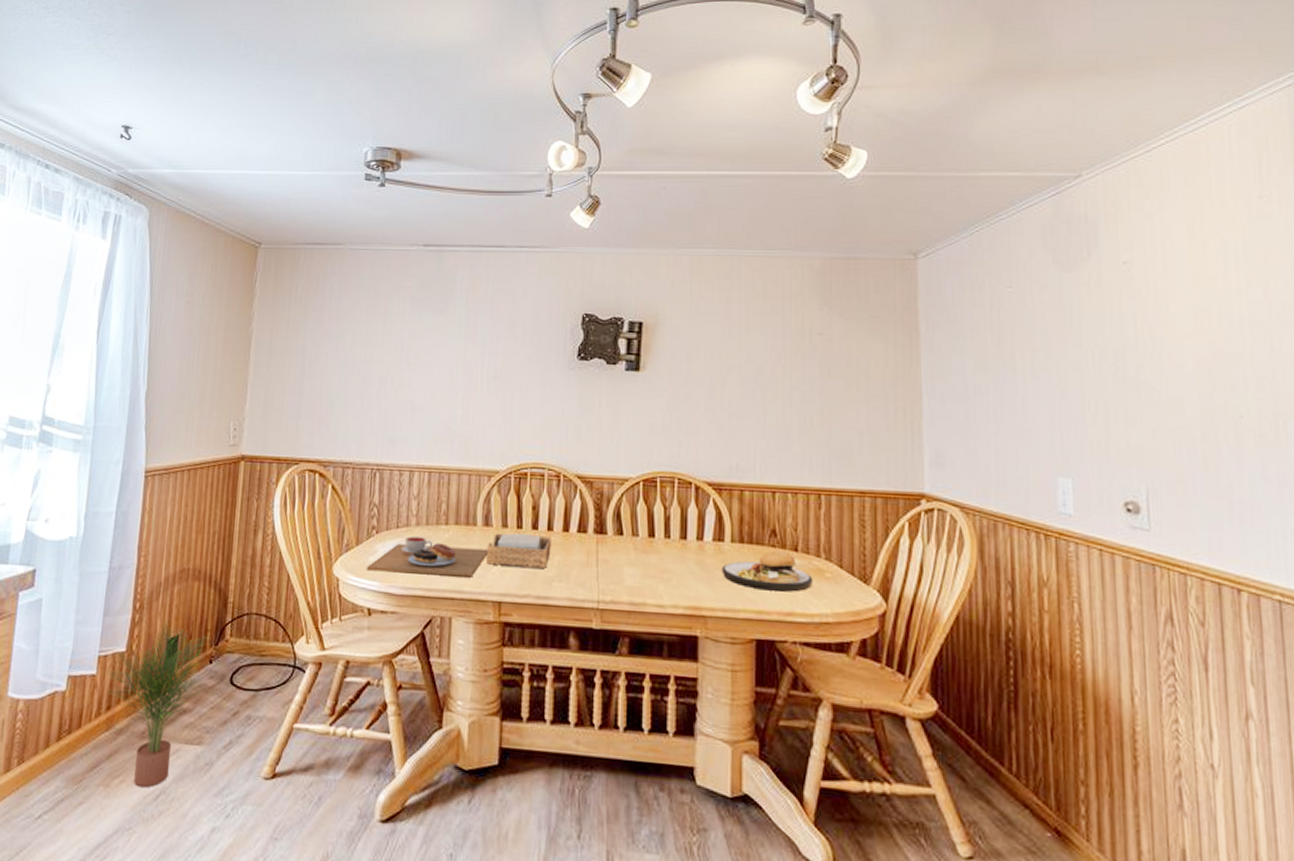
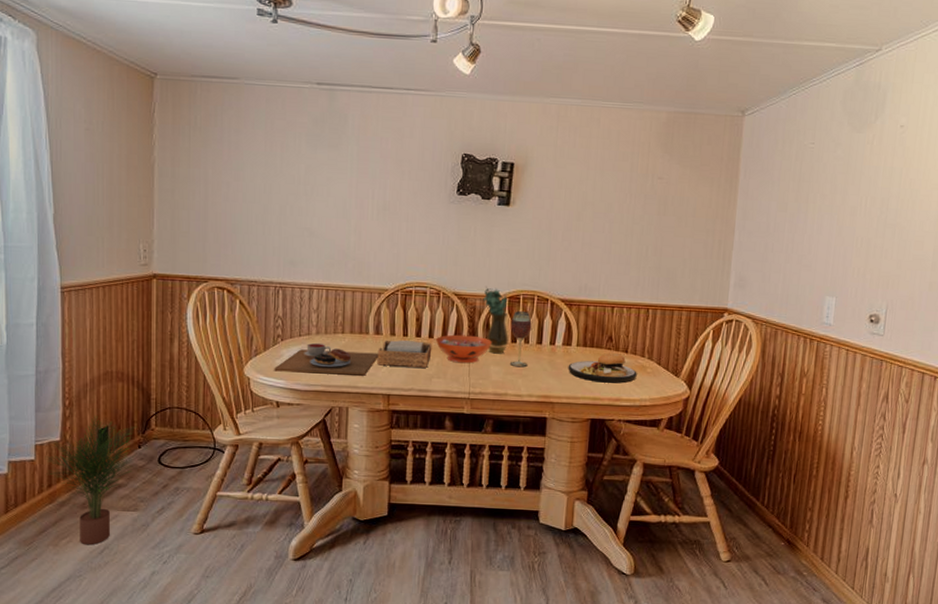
decorative bowl: none [555,526,624,564] -> present [435,334,492,364]
vase: none [613,466,644,552] -> present [484,286,508,354]
wineglass: none [646,497,673,569] -> present [510,311,532,367]

